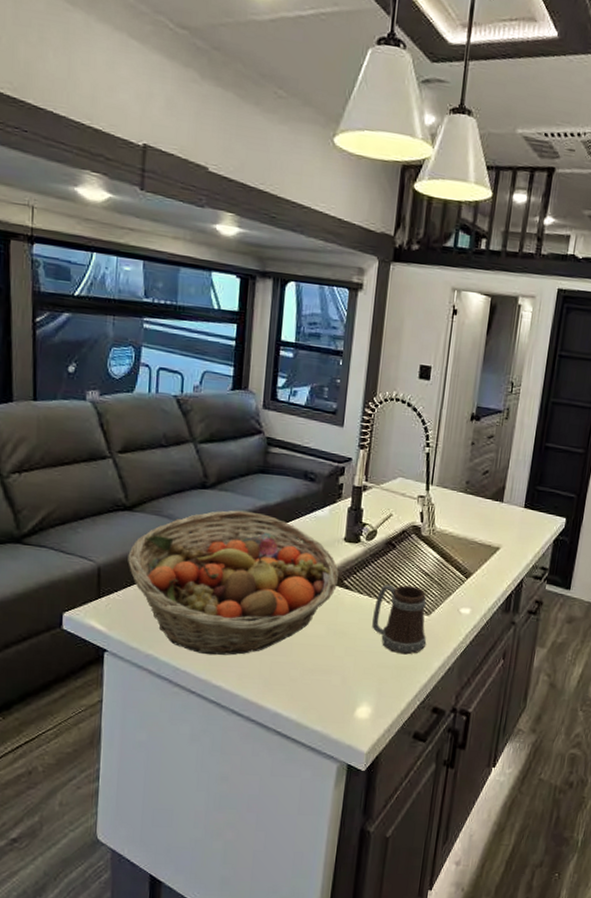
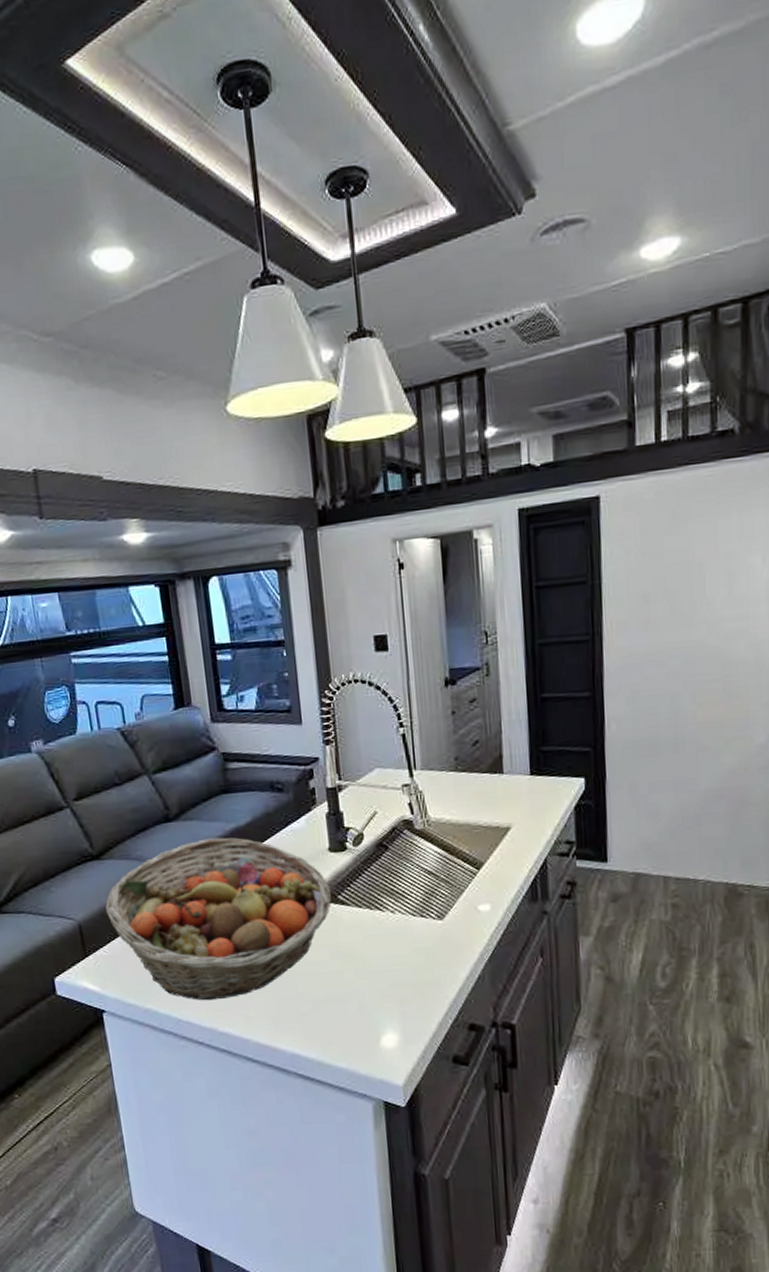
mug: present [372,584,427,655] -> none [378,889,447,969]

